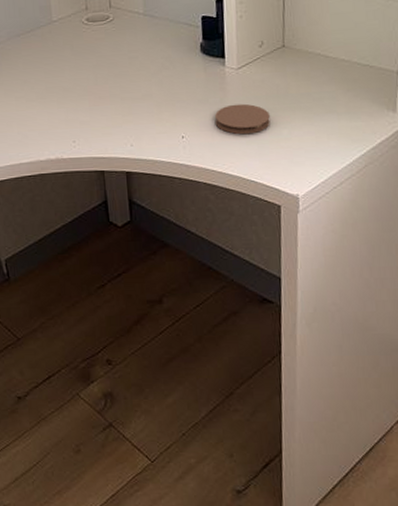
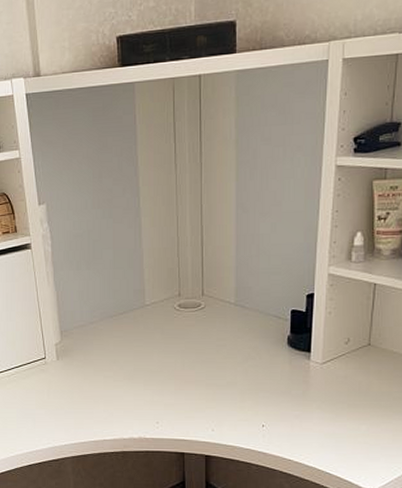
coaster: present [214,103,270,135] -> none [295,397,350,428]

